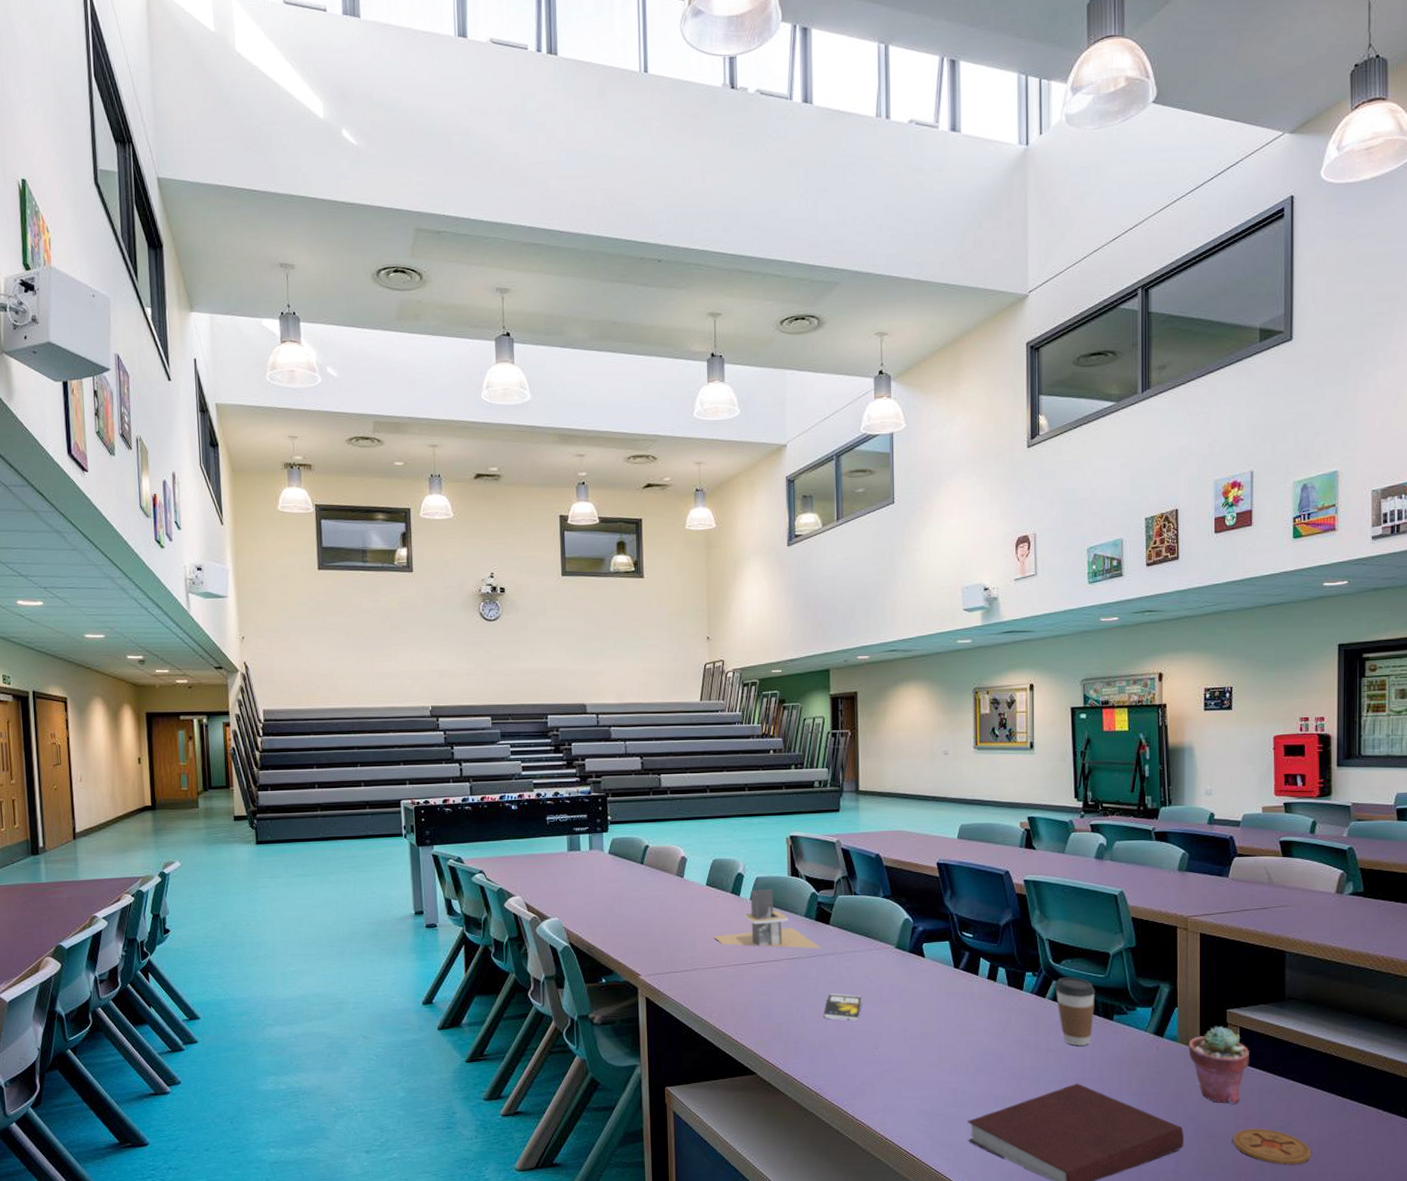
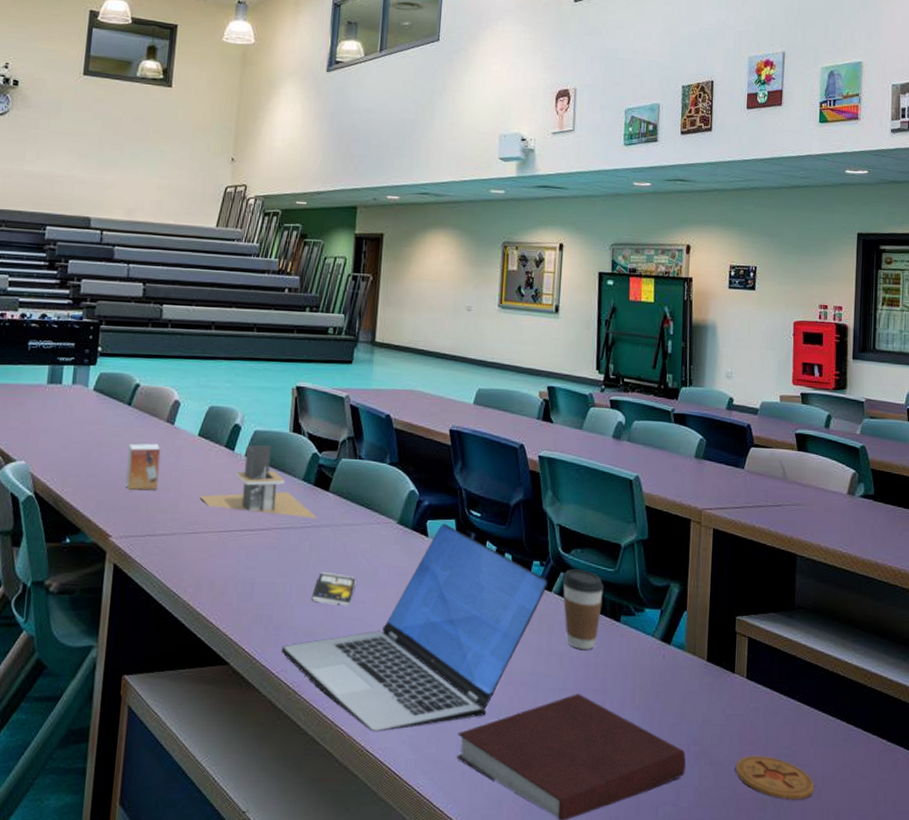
small box: none [646,894,676,935] -> present [125,443,161,490]
laptop: none [800,945,1041,1123] -> present [281,523,548,732]
potted succulent: present [1188,1026,1249,1105] -> none [695,634,756,727]

